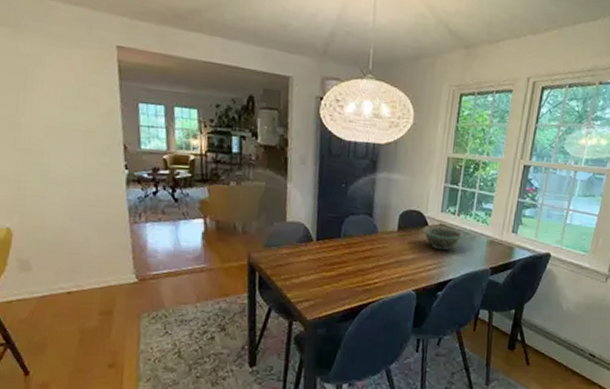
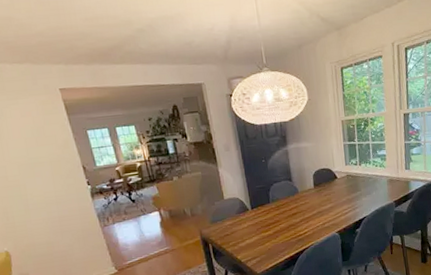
decorative bowl: present [421,226,465,251] -> none [333,176,368,196]

